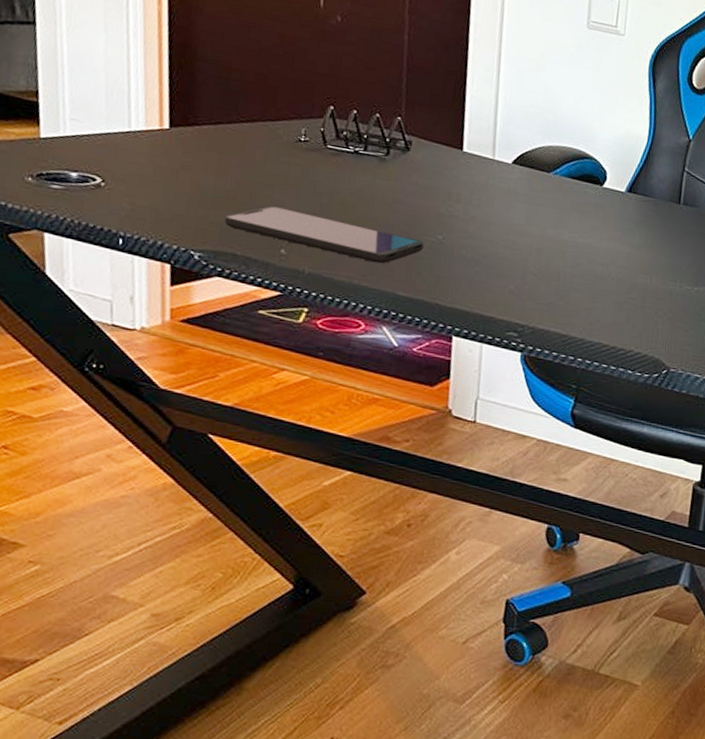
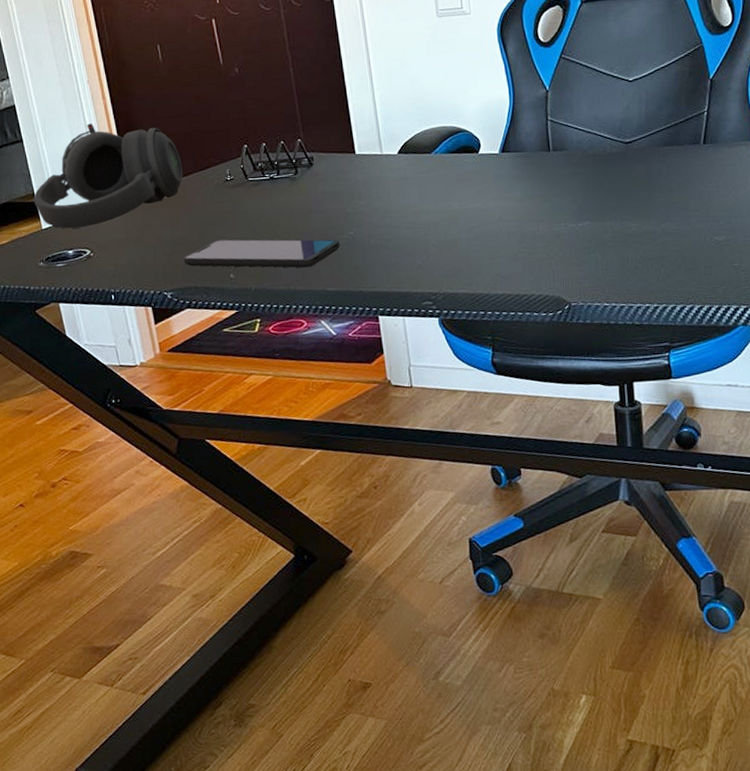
headphones: none [35,27,247,151] -> present [33,123,184,229]

